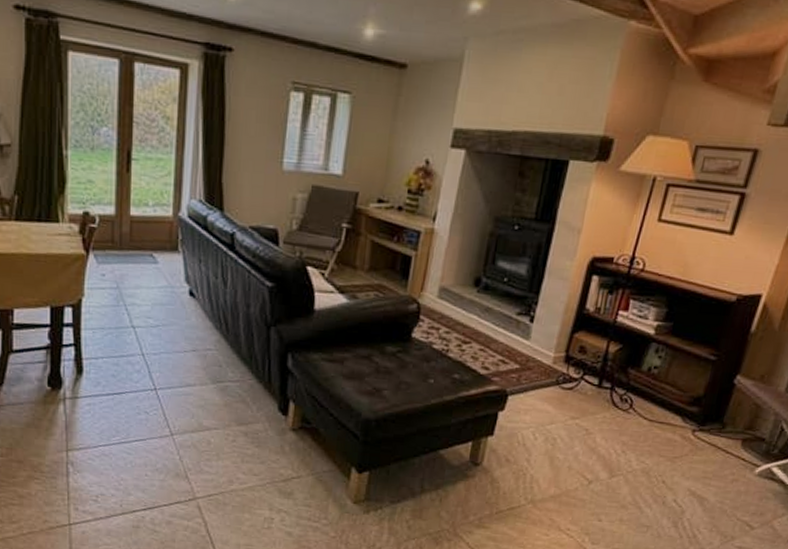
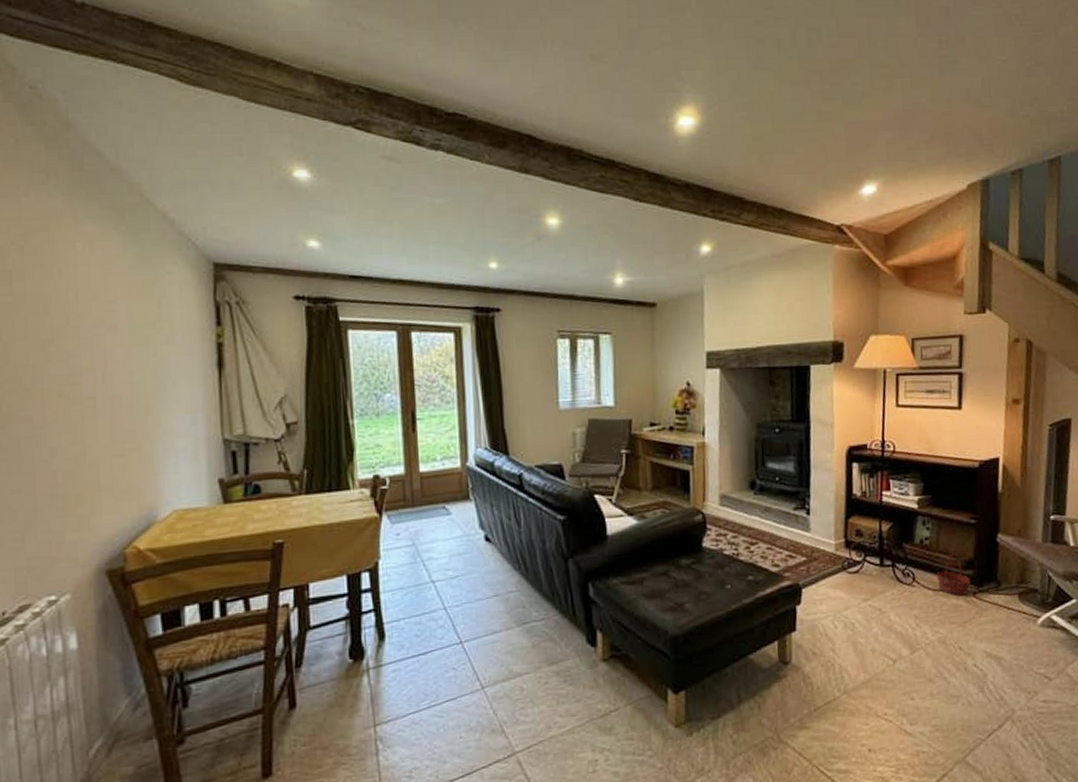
basket: none [656,387,693,431] -> present [936,553,971,595]

